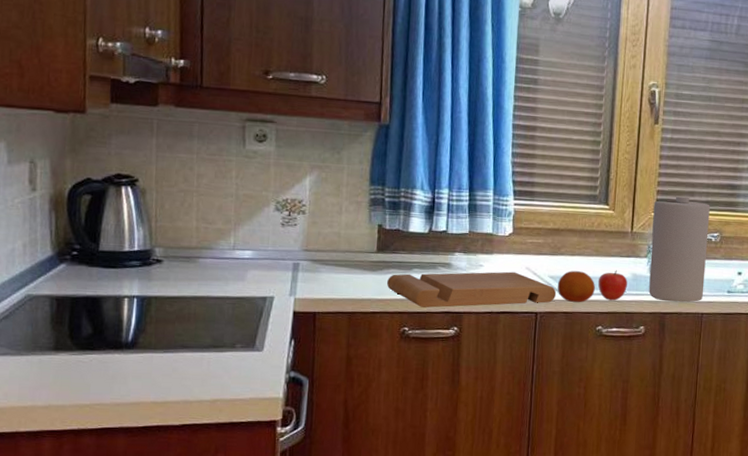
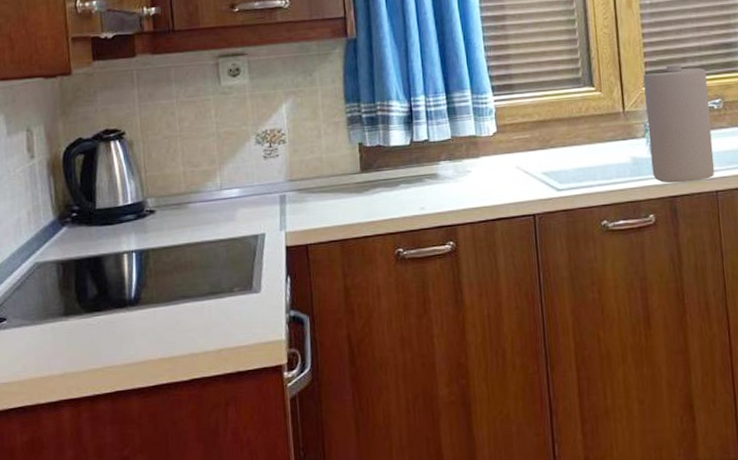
cutting board: present [387,271,557,308] -> none [375,173,553,226]
fruit: present [557,271,595,303] -> none [552,162,594,199]
fruit: present [597,270,627,301] -> none [595,156,628,191]

